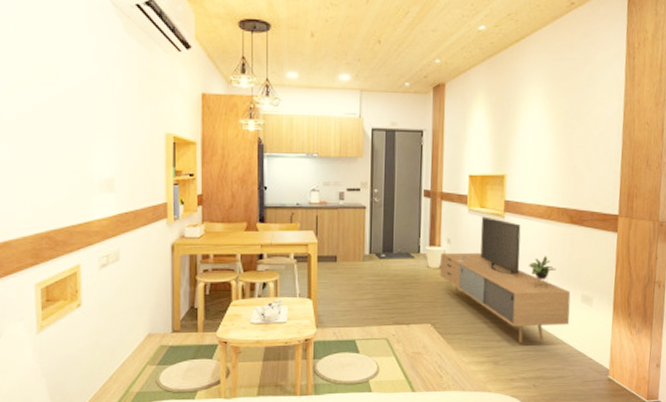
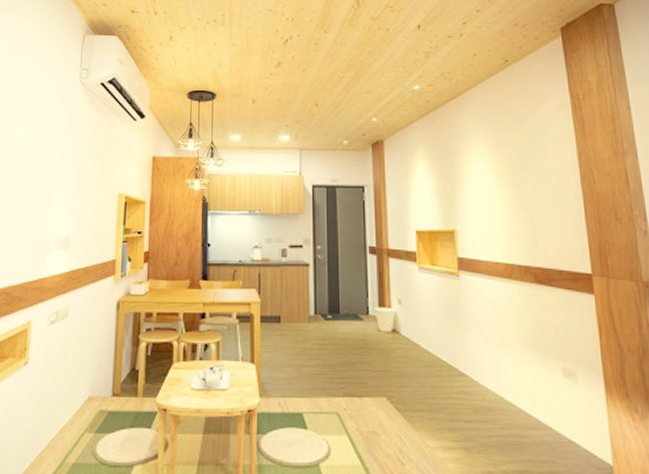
media console: present [440,216,571,344] -> none [392,275,553,427]

